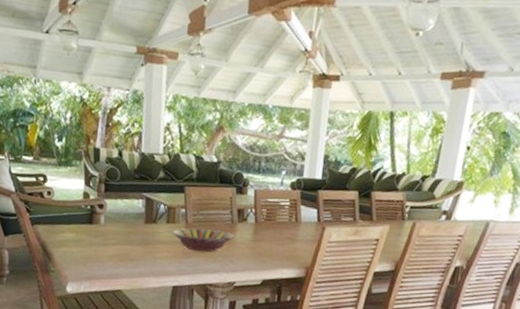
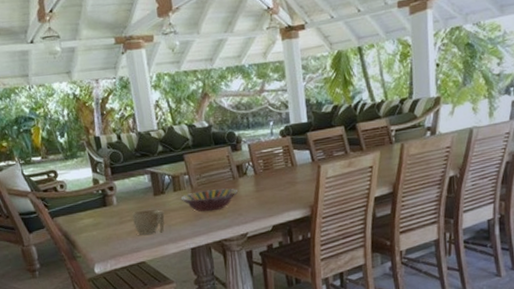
cup: none [117,235,152,264] -> present [132,209,165,235]

